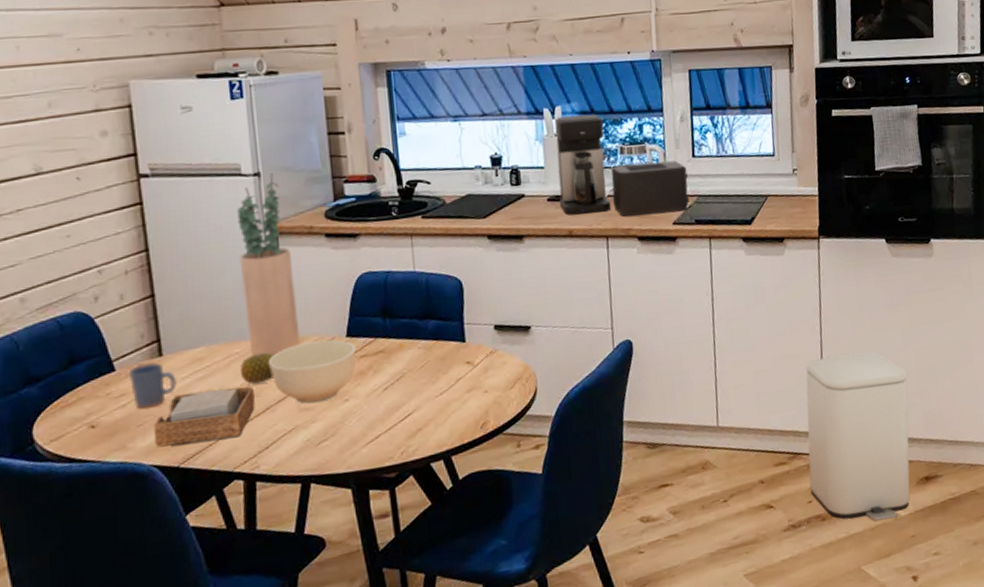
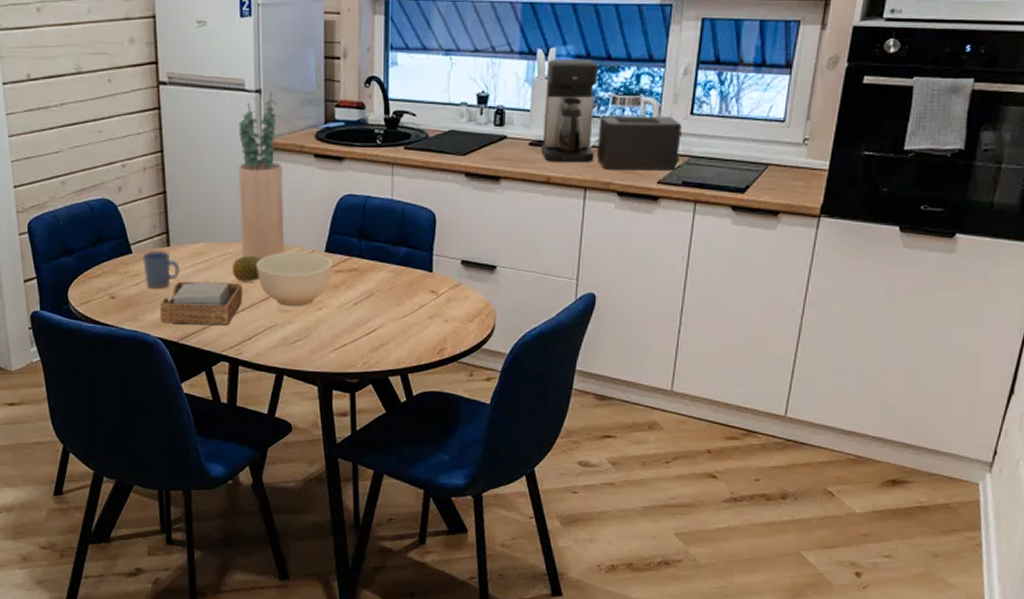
pedal bin: present [805,353,910,521] -> none [759,341,895,514]

